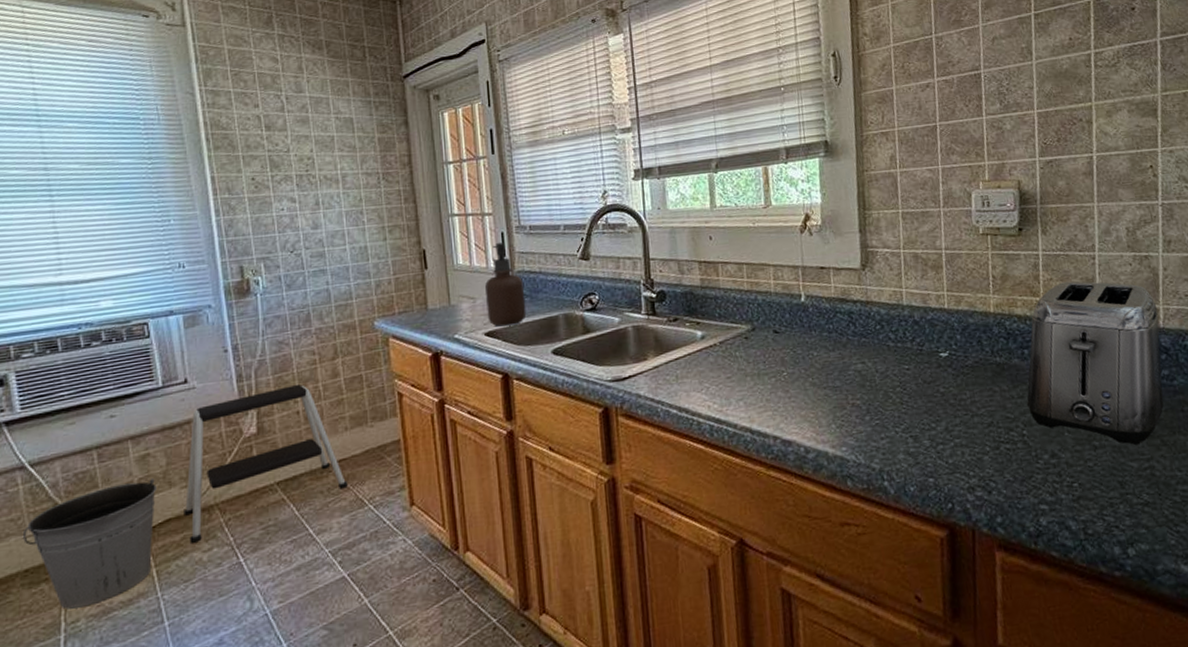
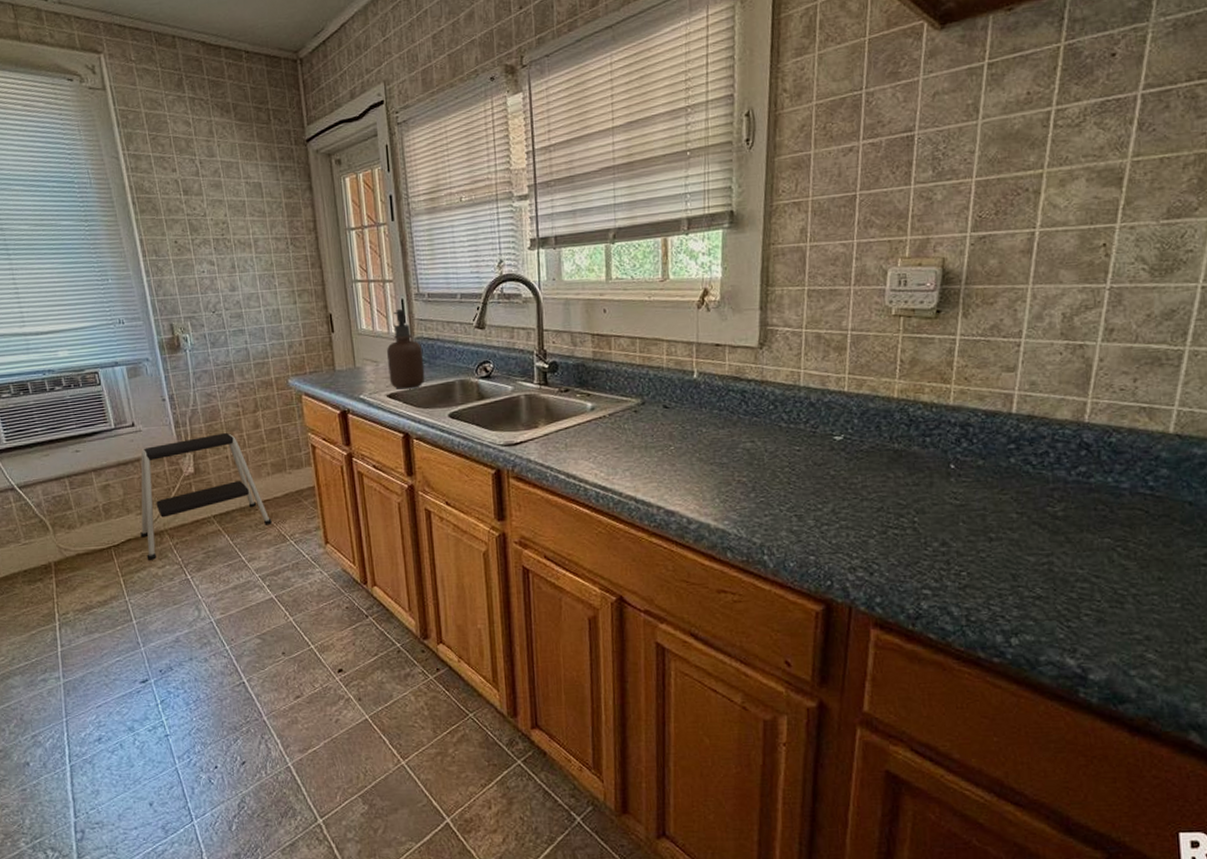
bucket: present [22,479,156,609] -> none [19,505,119,604]
toaster: present [1027,281,1164,445] -> none [922,368,1086,540]

